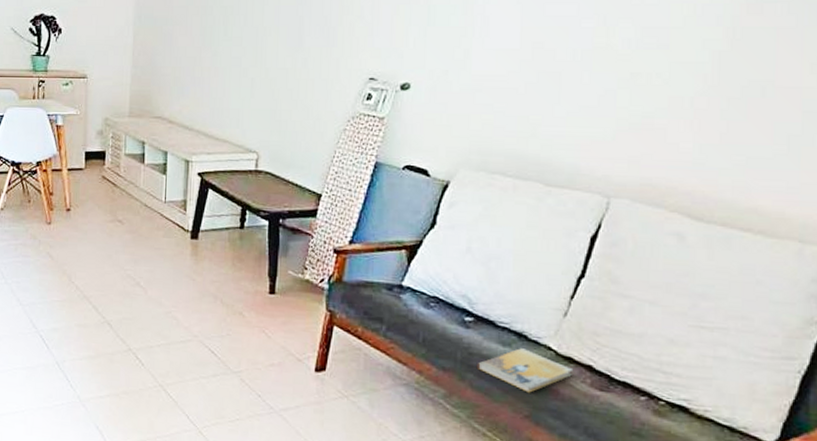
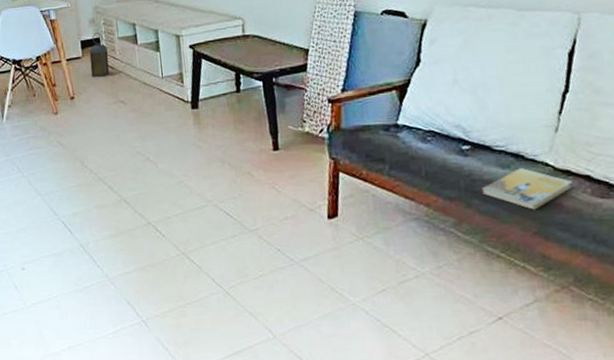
lantern: none [91,146,113,193] -> present [89,33,109,78]

